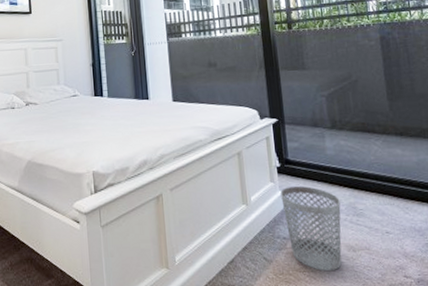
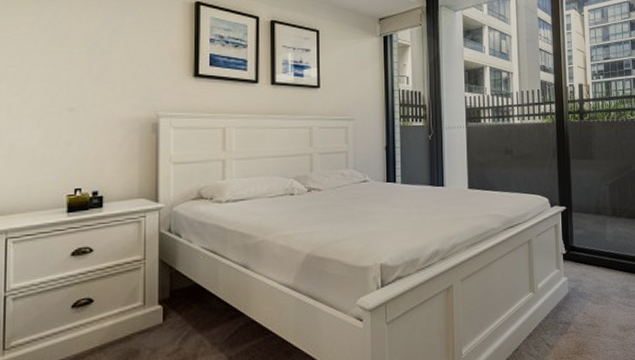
wastebasket: present [280,185,342,271] -> none [565,271,616,352]

